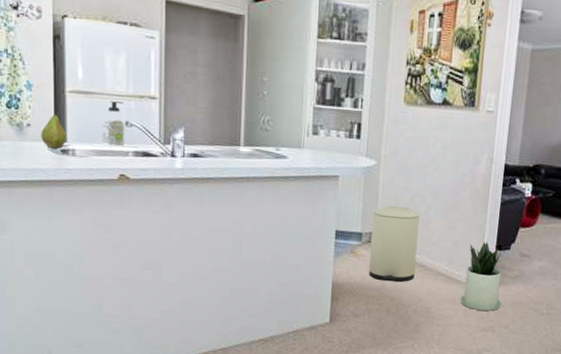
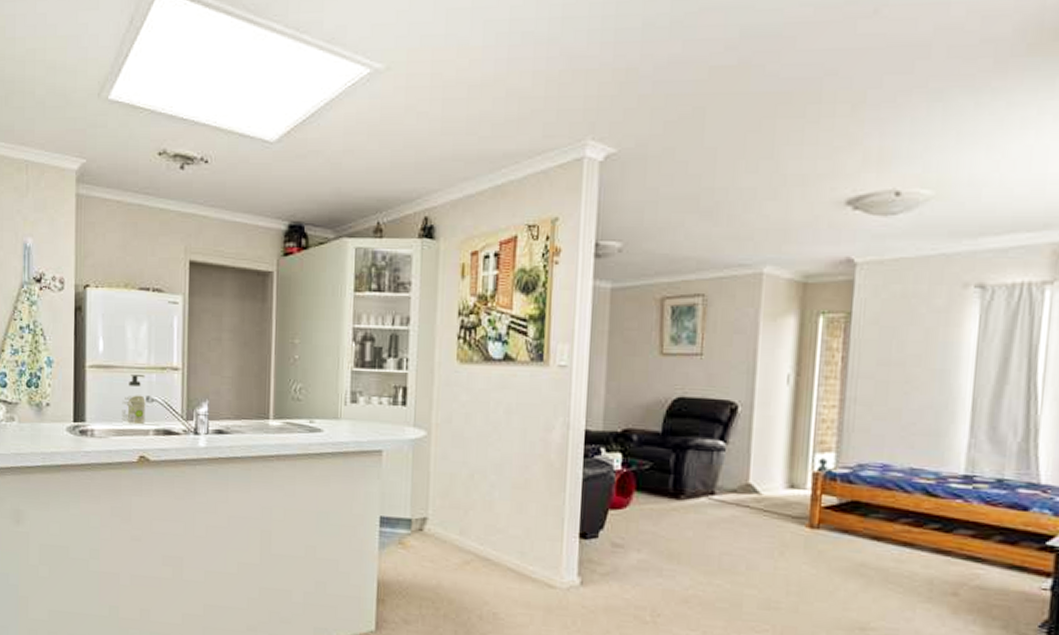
fruit: present [41,110,66,149] -> none [60,387,85,429]
pedal bin: present [369,205,420,282] -> none [421,484,481,581]
planter: present [459,241,503,311] -> none [535,527,591,618]

